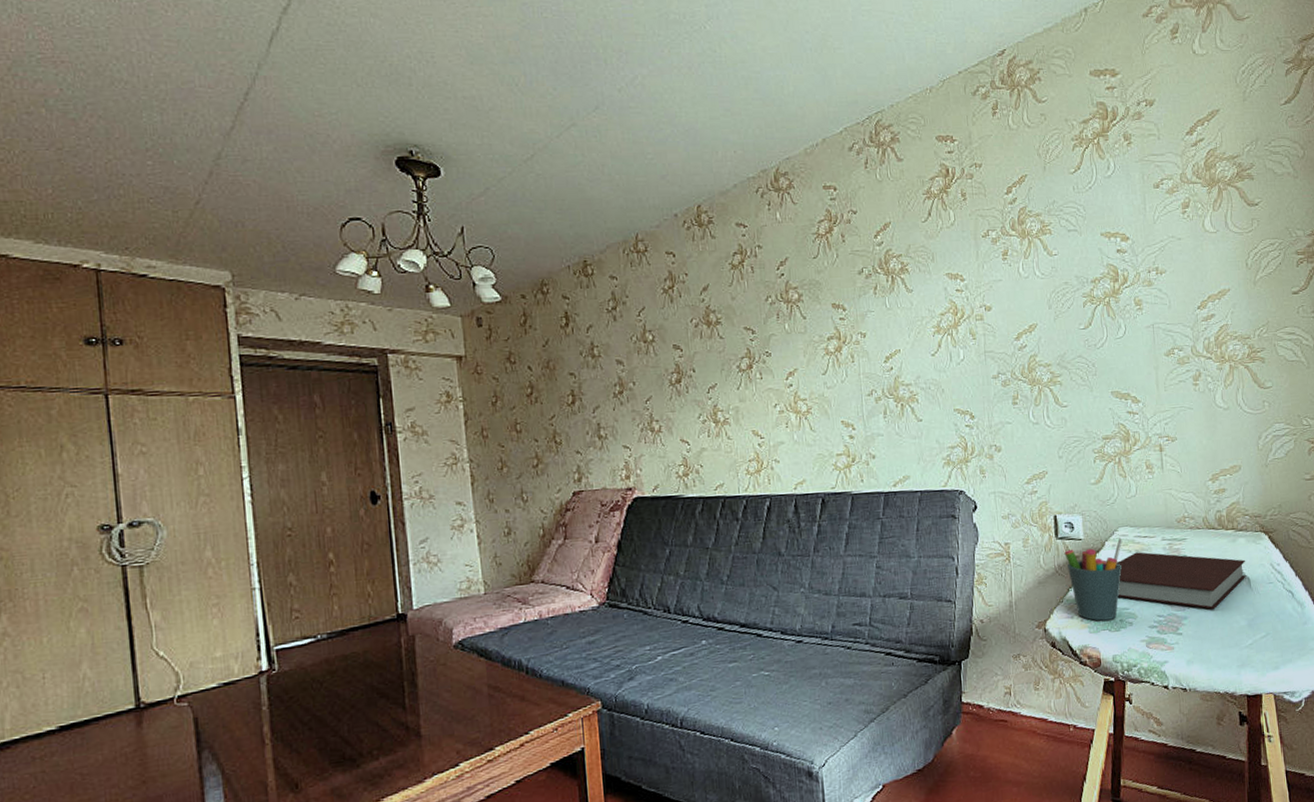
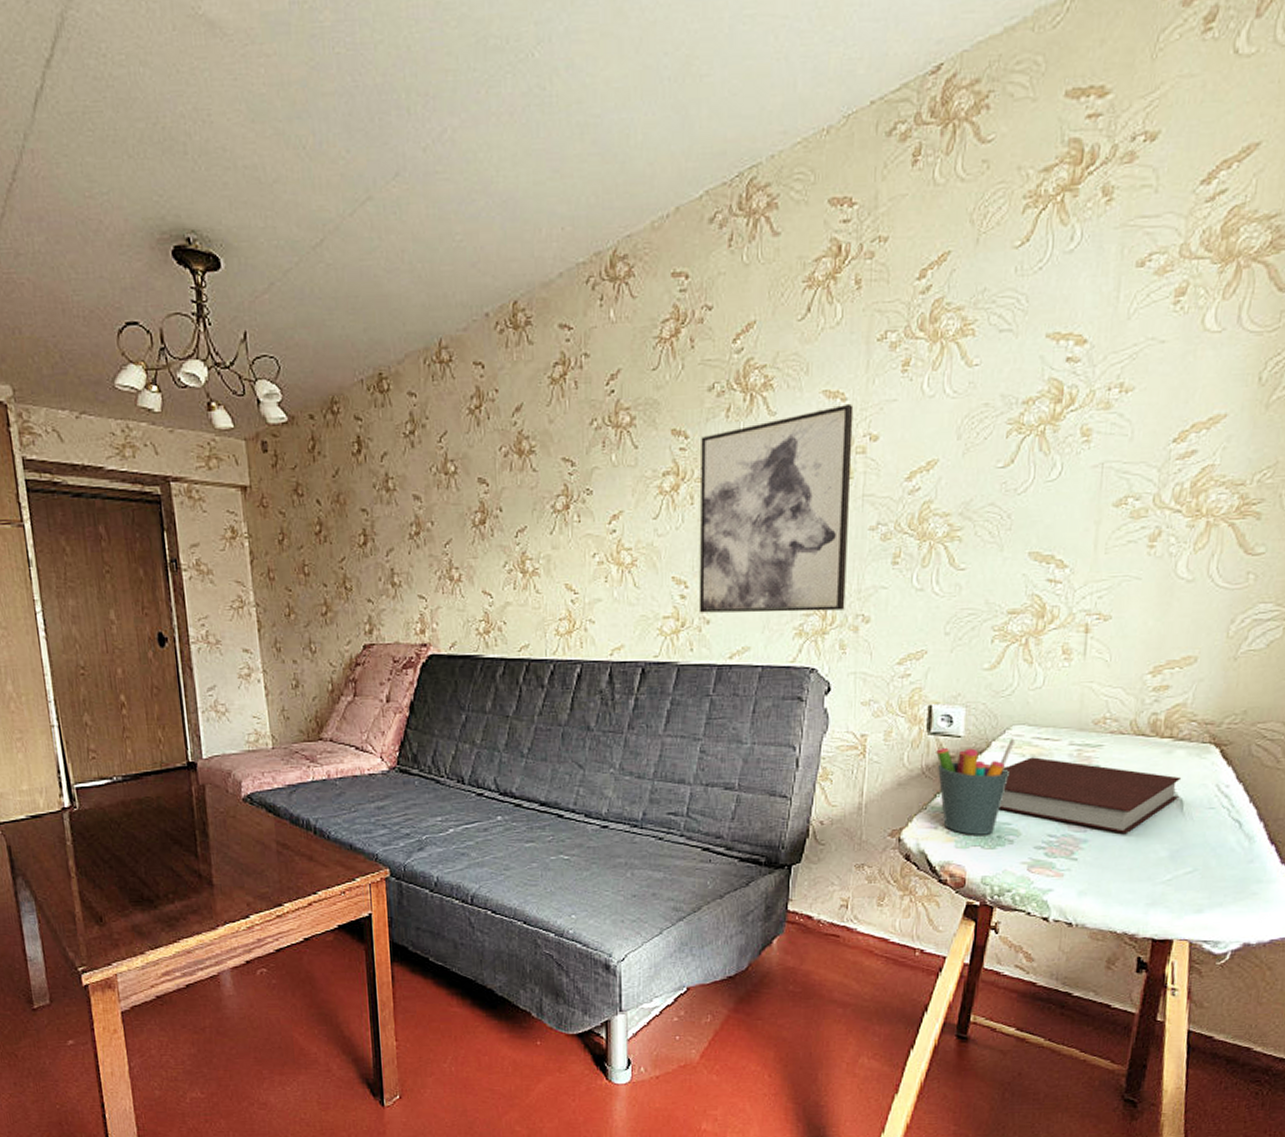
wall art: none [856,283,981,450] -> present [698,403,854,613]

